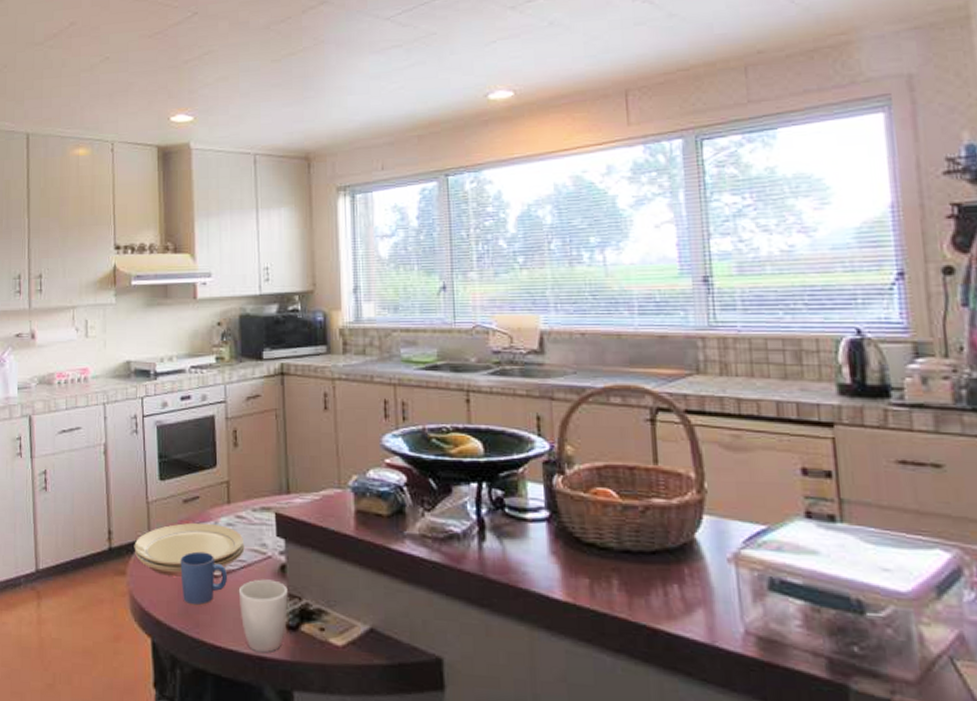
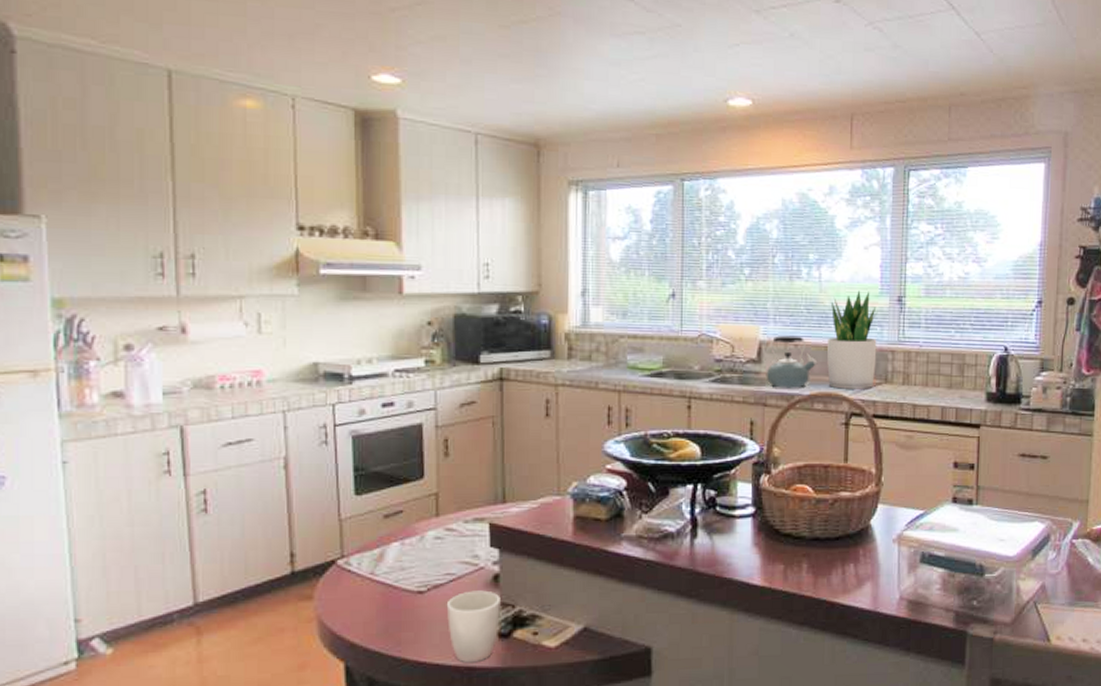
plate: present [134,522,245,577] -> none [323,538,454,596]
mug: present [180,551,227,606] -> none [379,568,434,624]
kettle: none [550,324,610,381] -> present [766,335,818,388]
planter: none [620,272,684,381] -> present [827,290,877,389]

